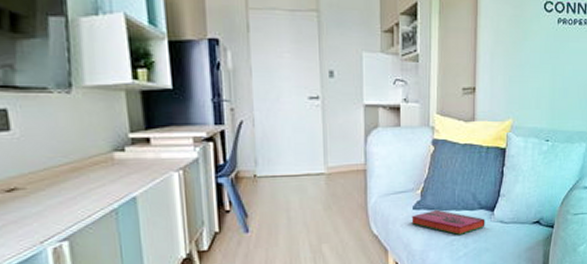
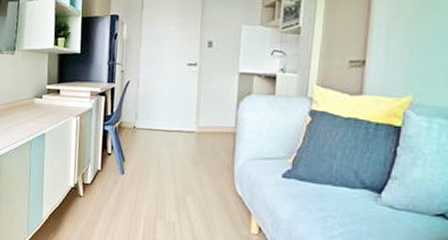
hardback book: present [411,209,485,235] -> none [279,181,369,212]

